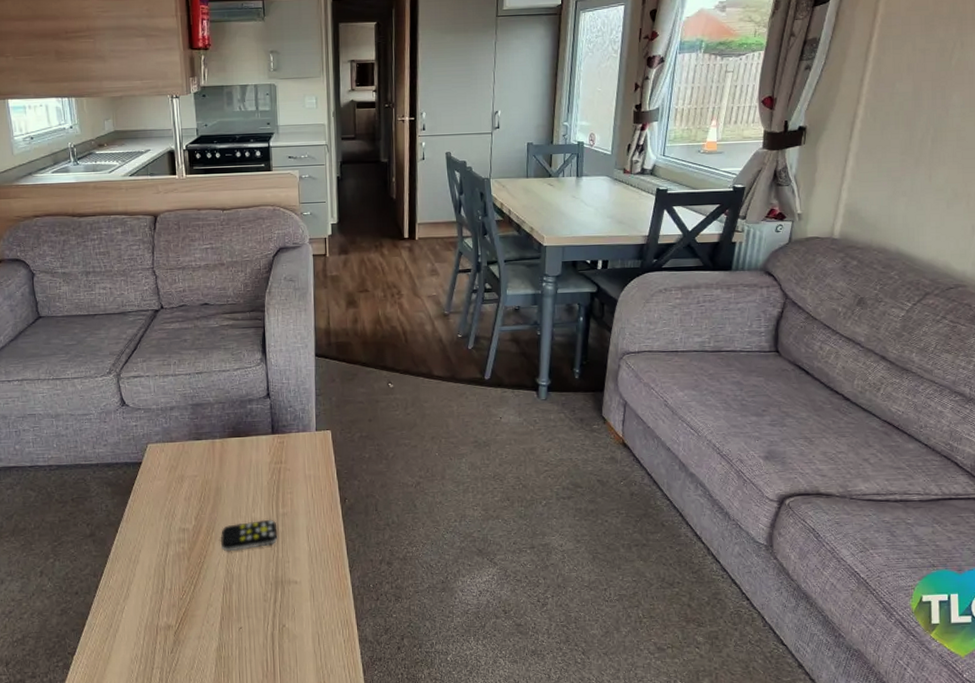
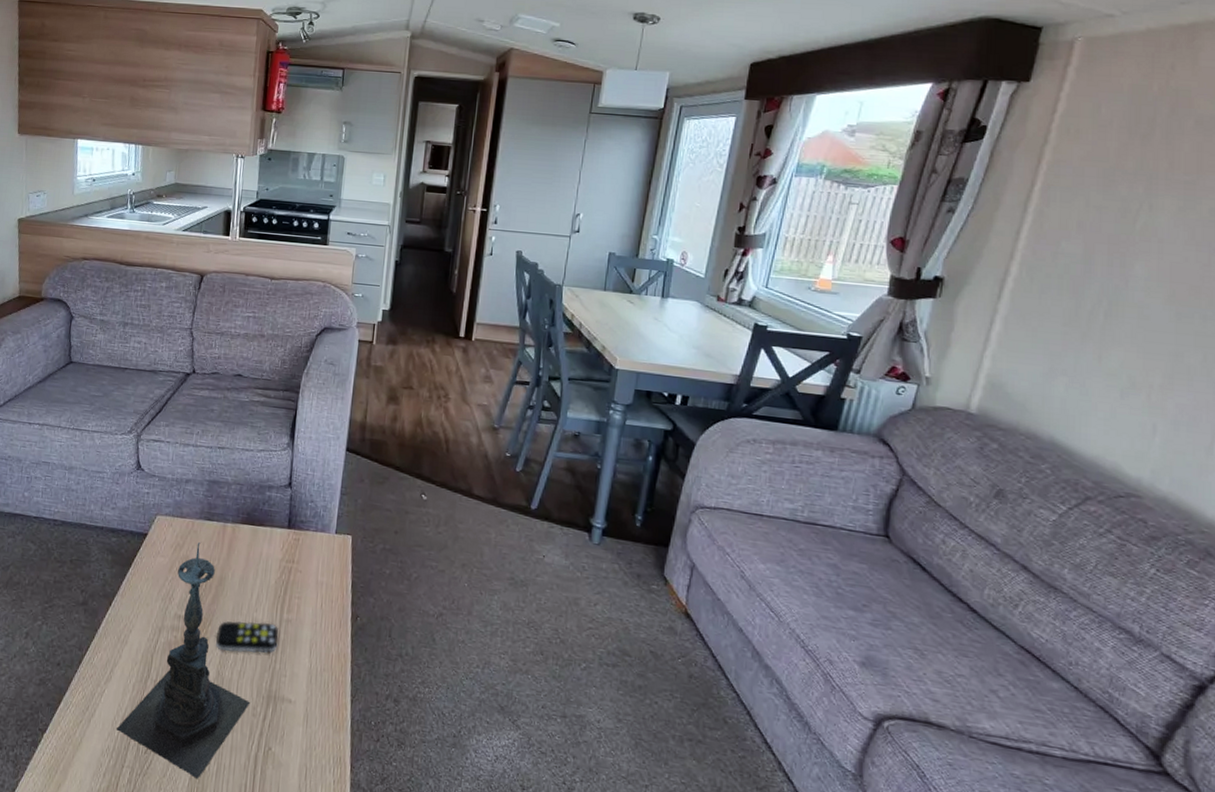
candle holder: none [142,461,261,664] -> present [117,542,250,779]

